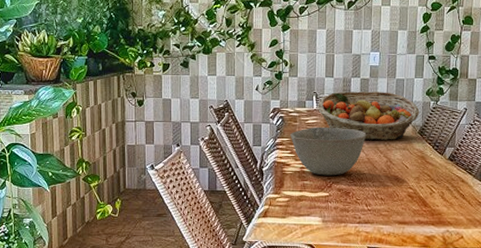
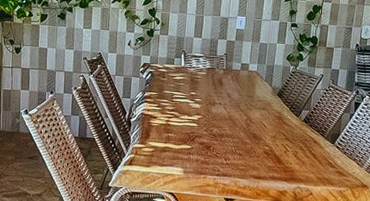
bowl: present [290,126,367,176] -> none [158,83,230,130]
fruit basket: present [318,91,420,141] -> none [185,51,280,100]

